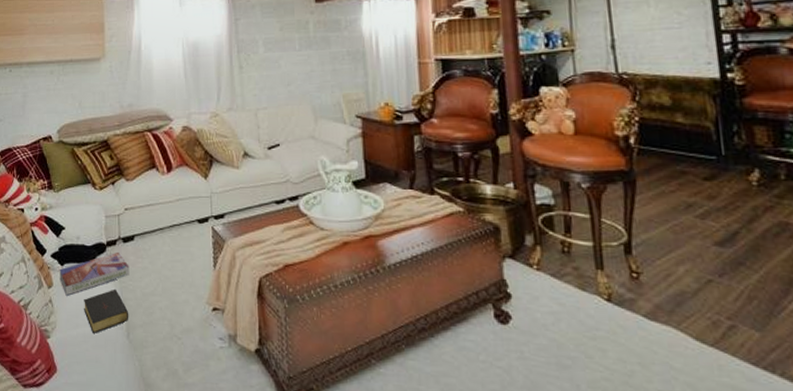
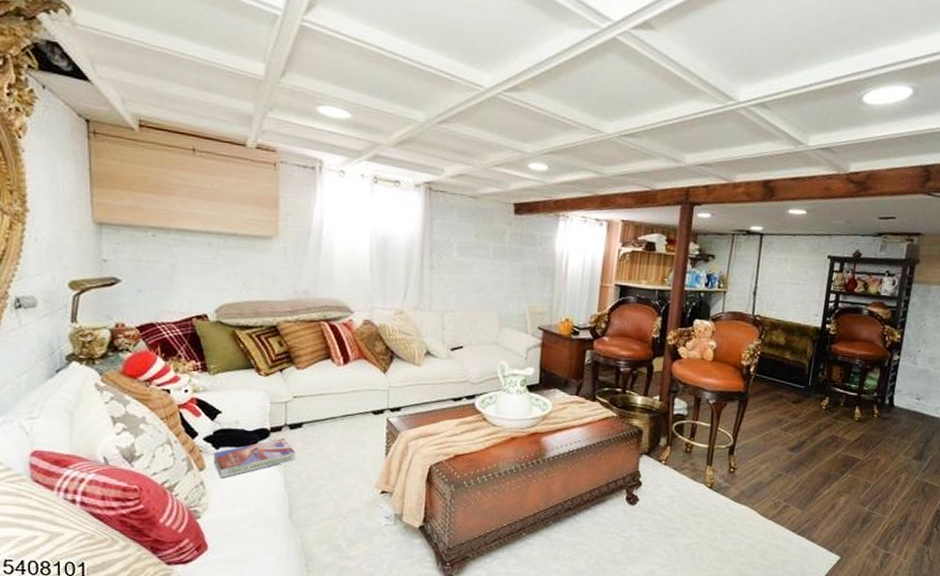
bible: present [84,289,129,334] -> none [241,472,293,515]

